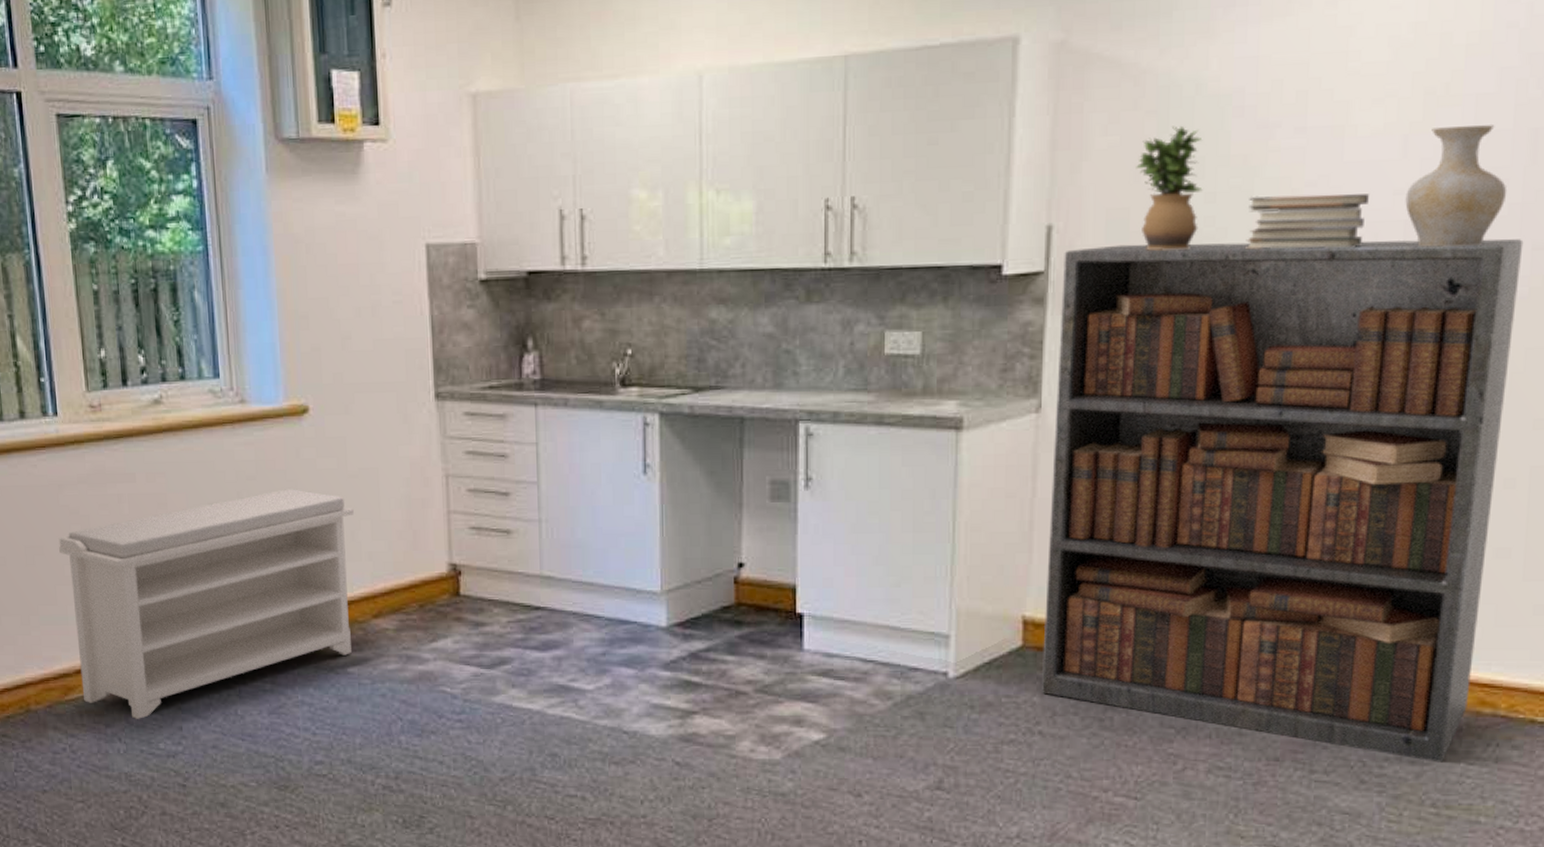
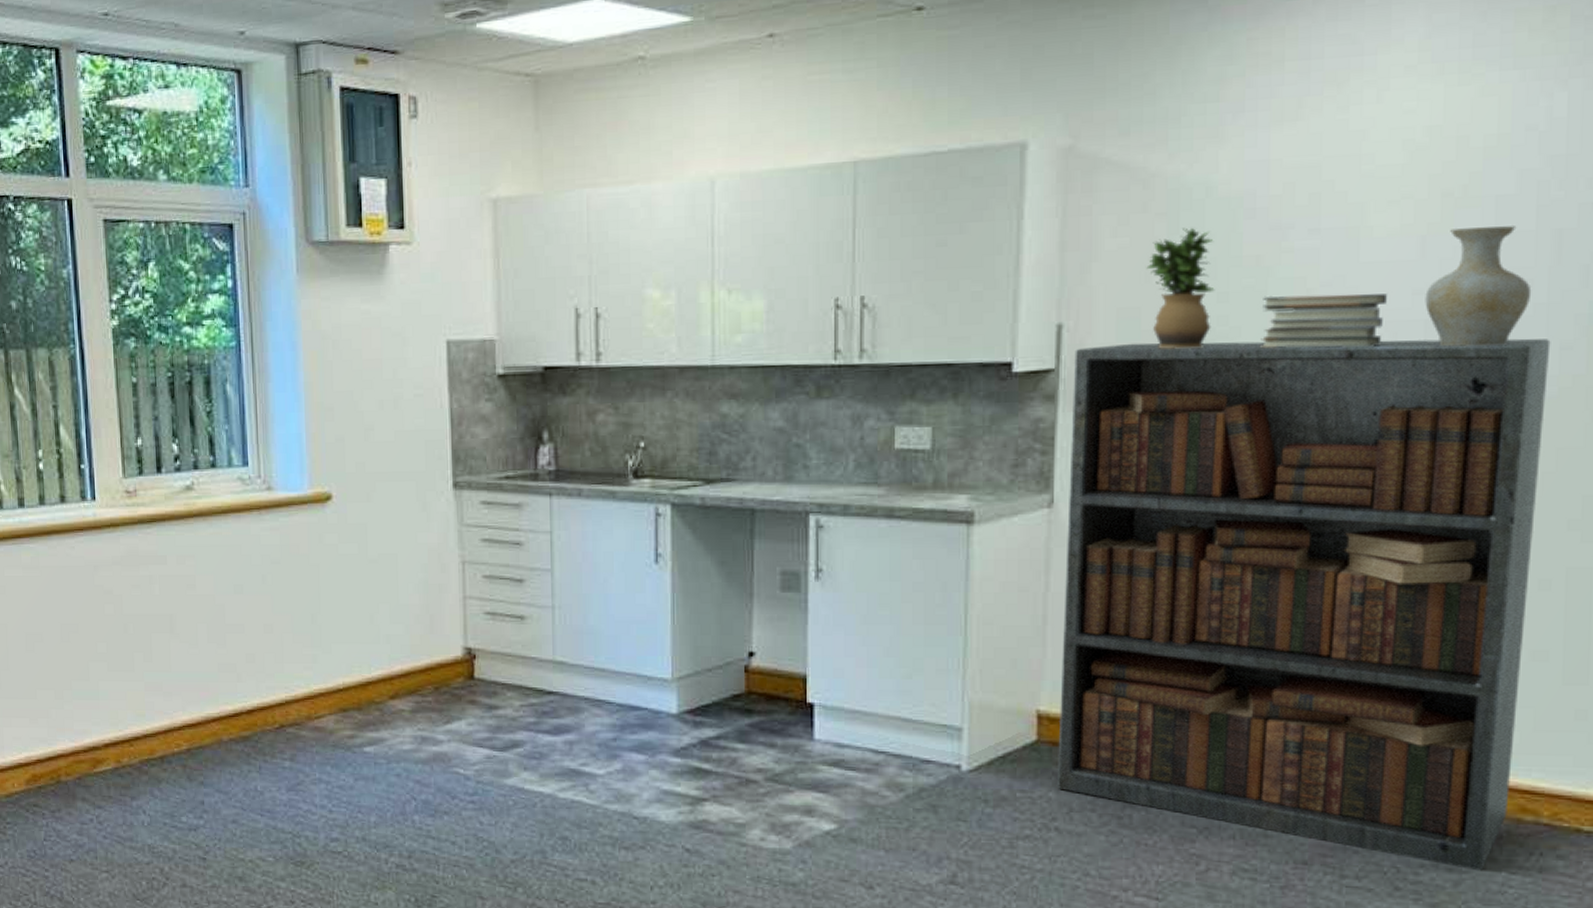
bench: present [58,489,354,719] -> none [92,573,373,793]

